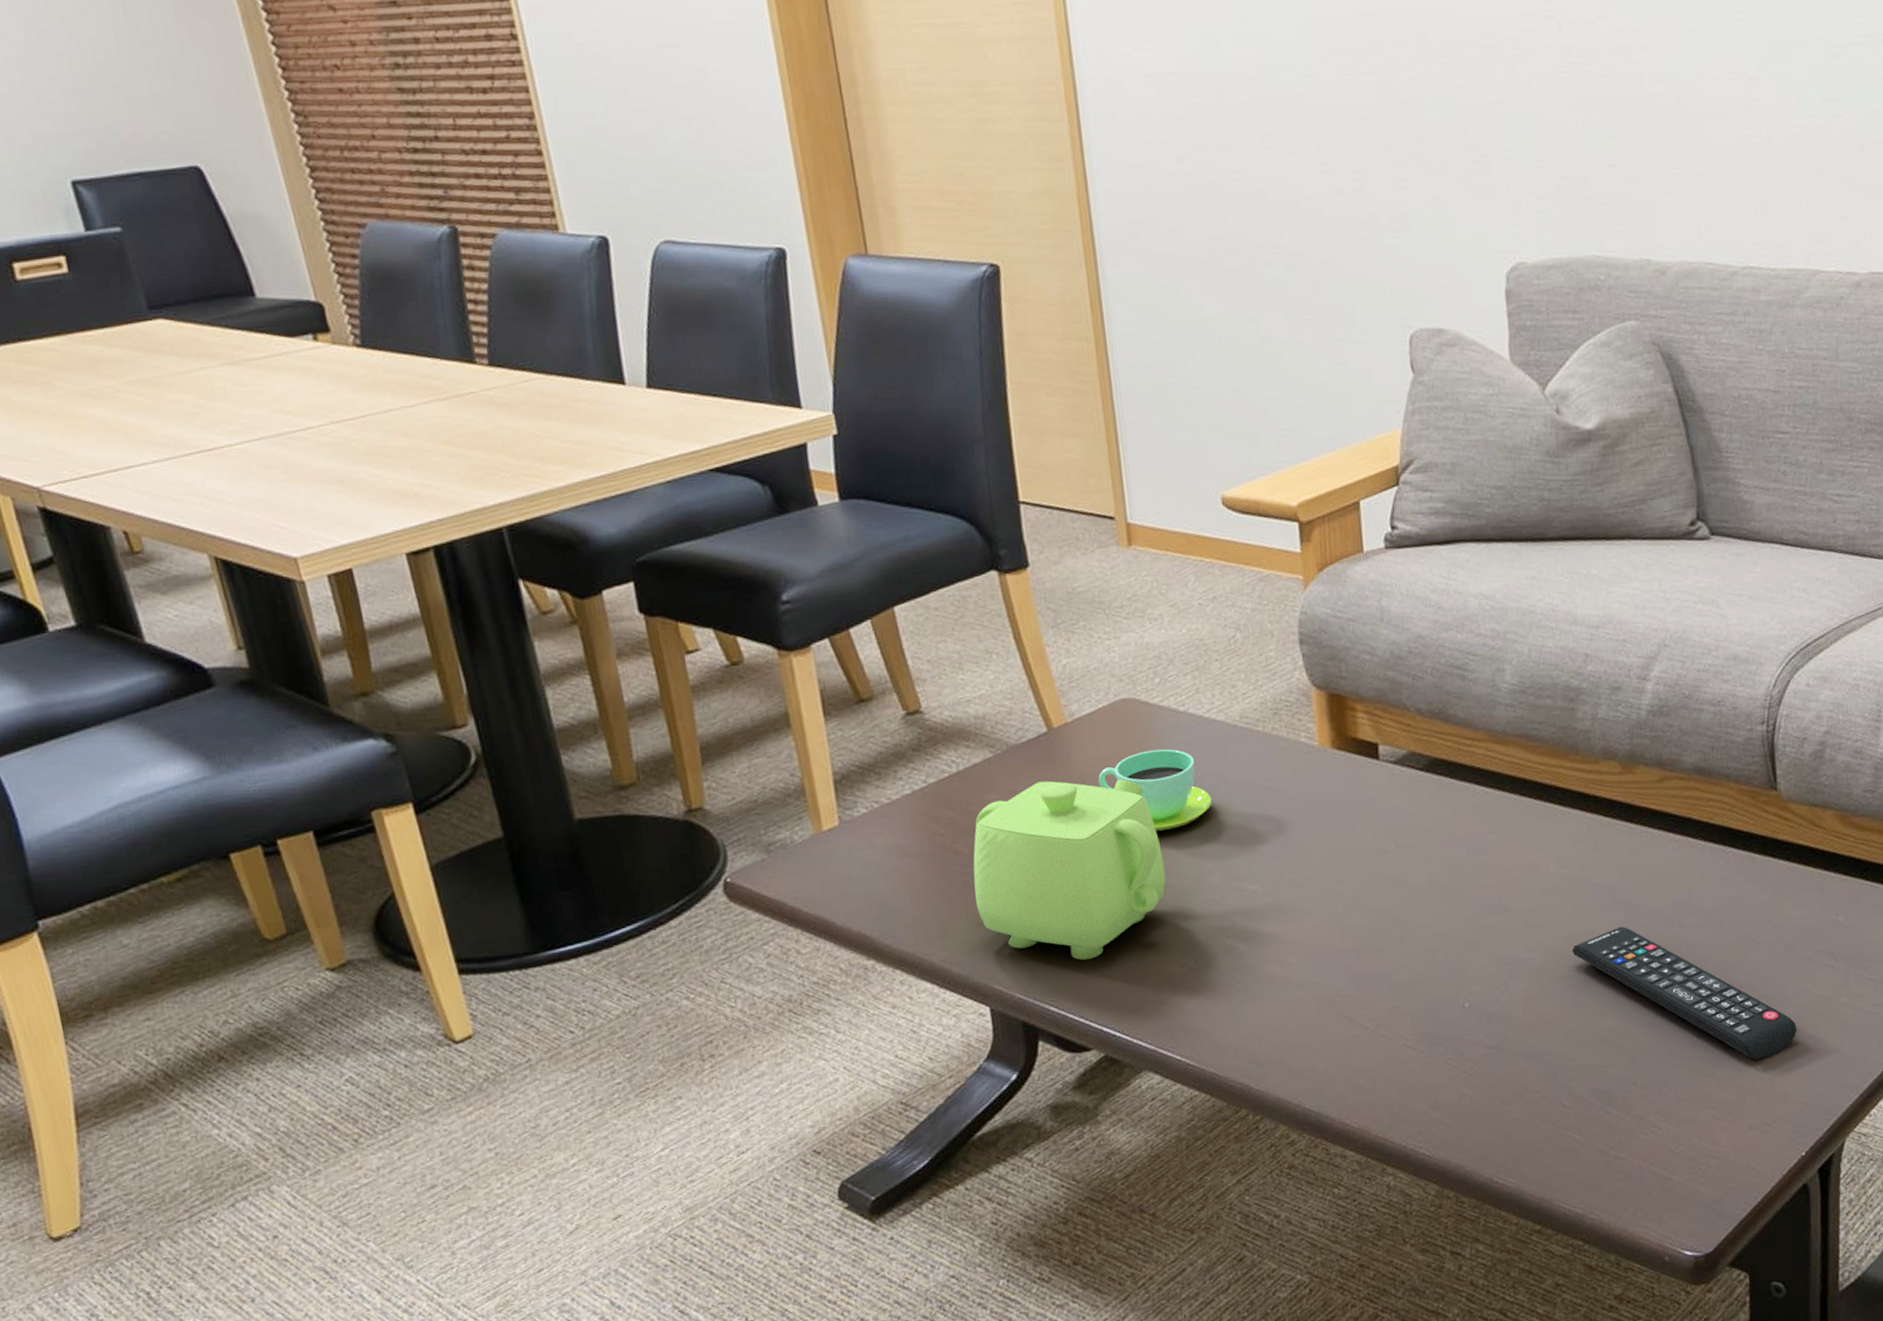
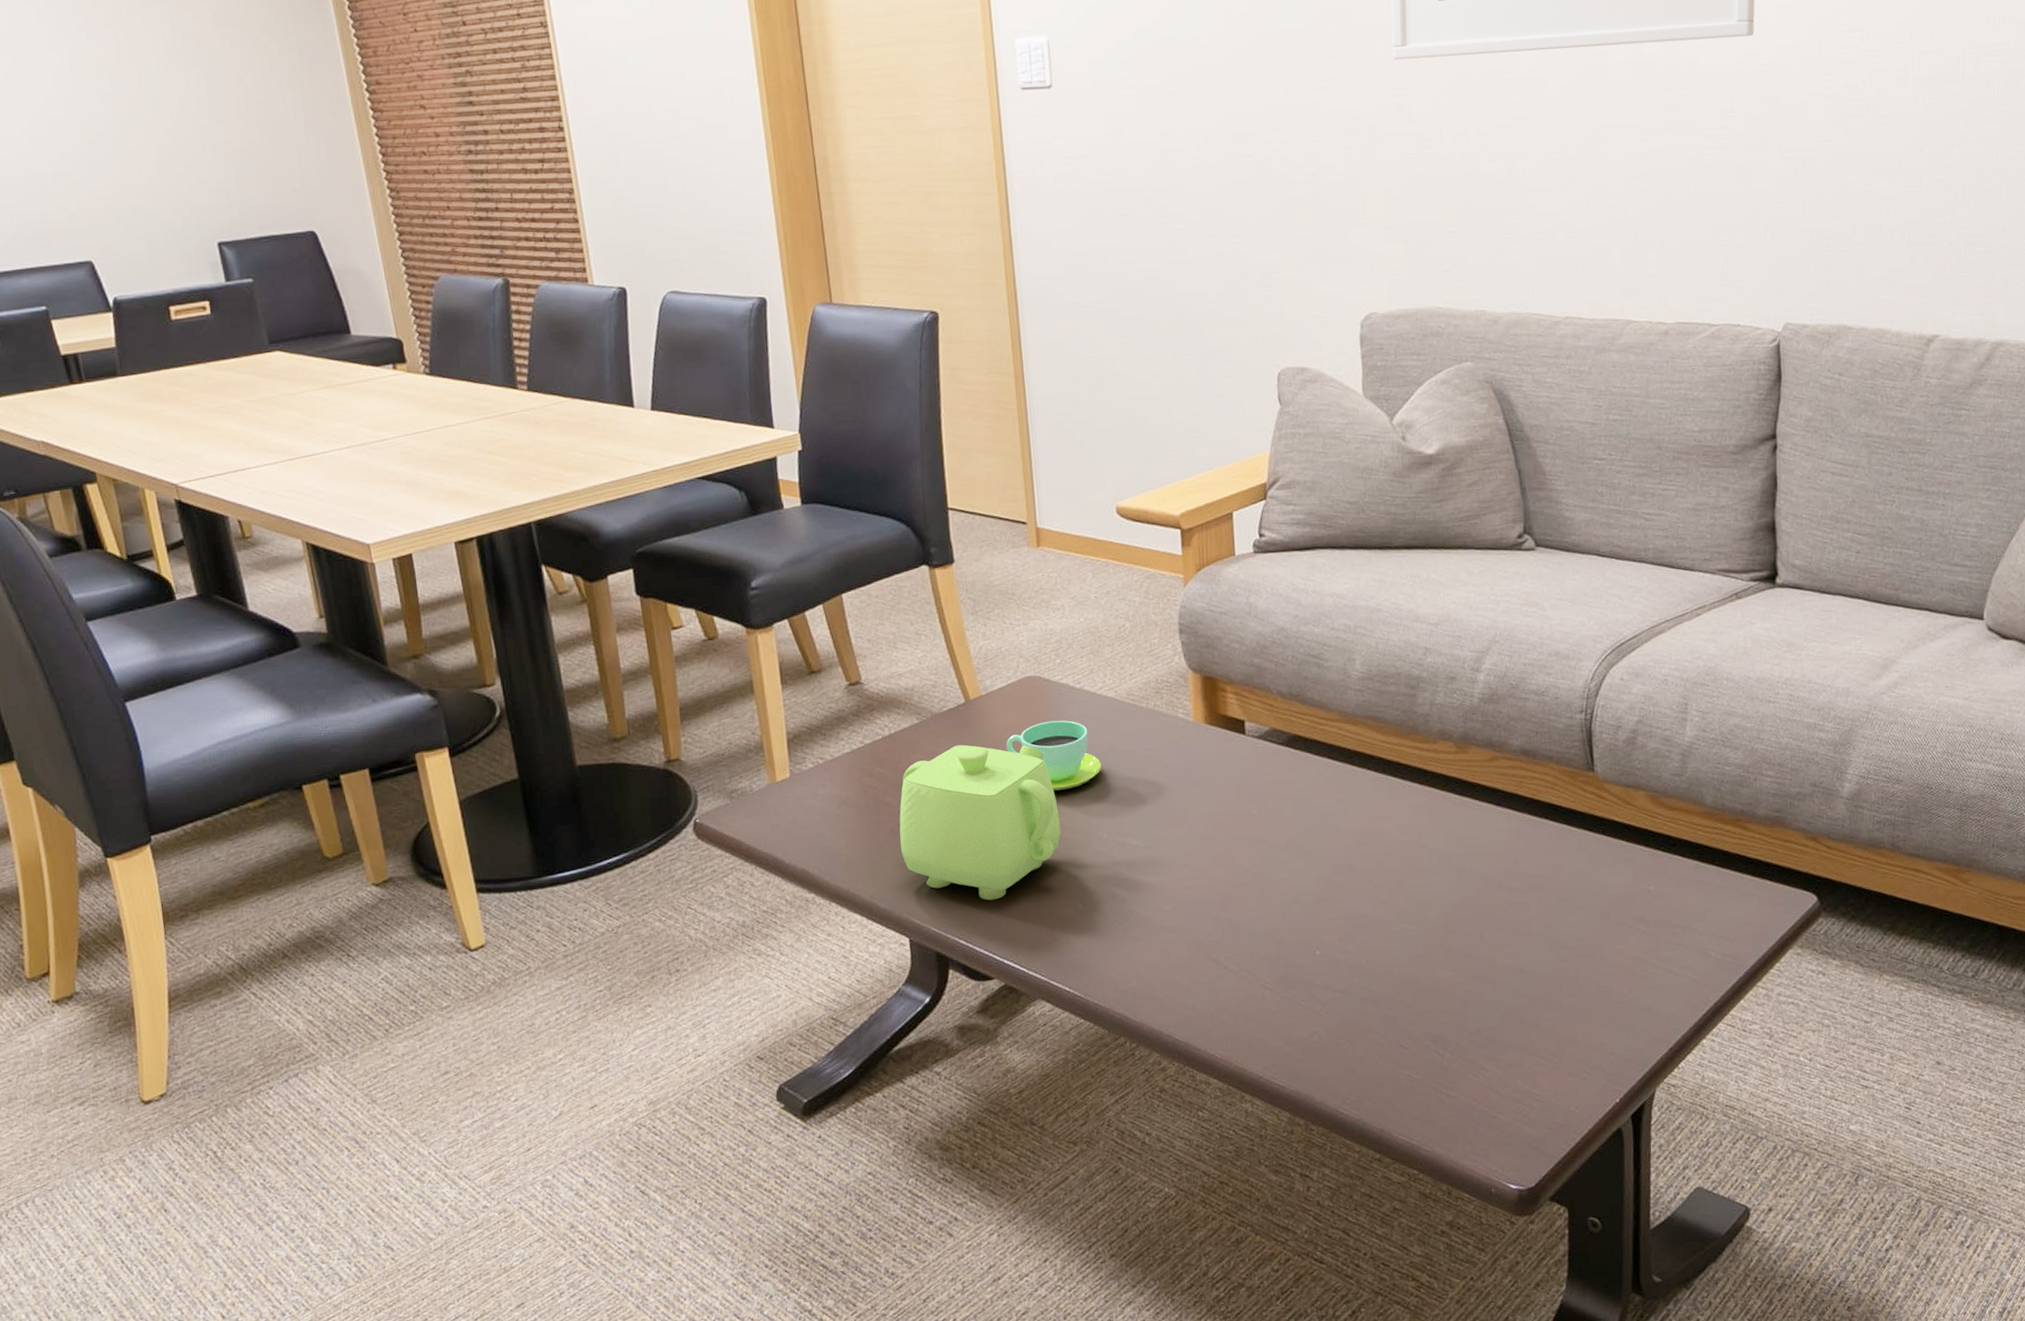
remote control: present [1572,926,1797,1061] -> none [1411,888,1612,1014]

